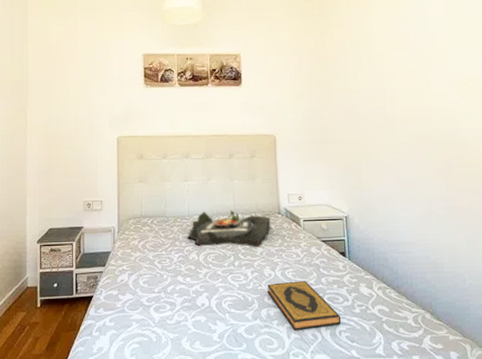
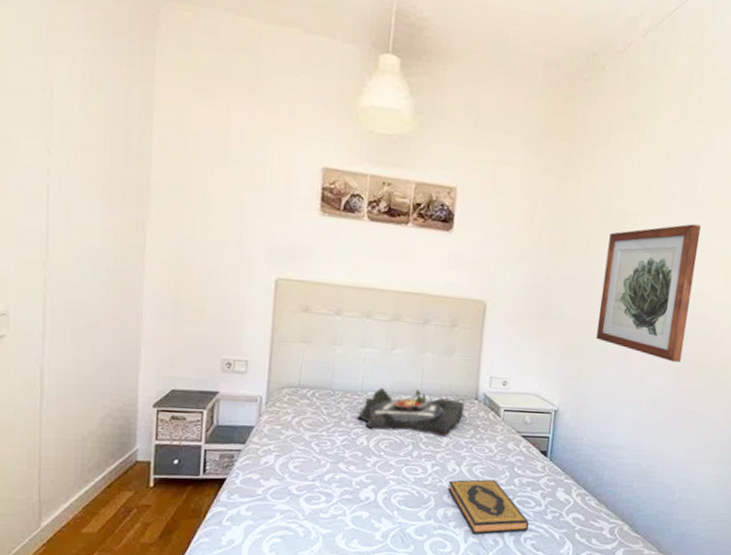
wall art: none [364,55,445,166] -> present [596,224,701,362]

